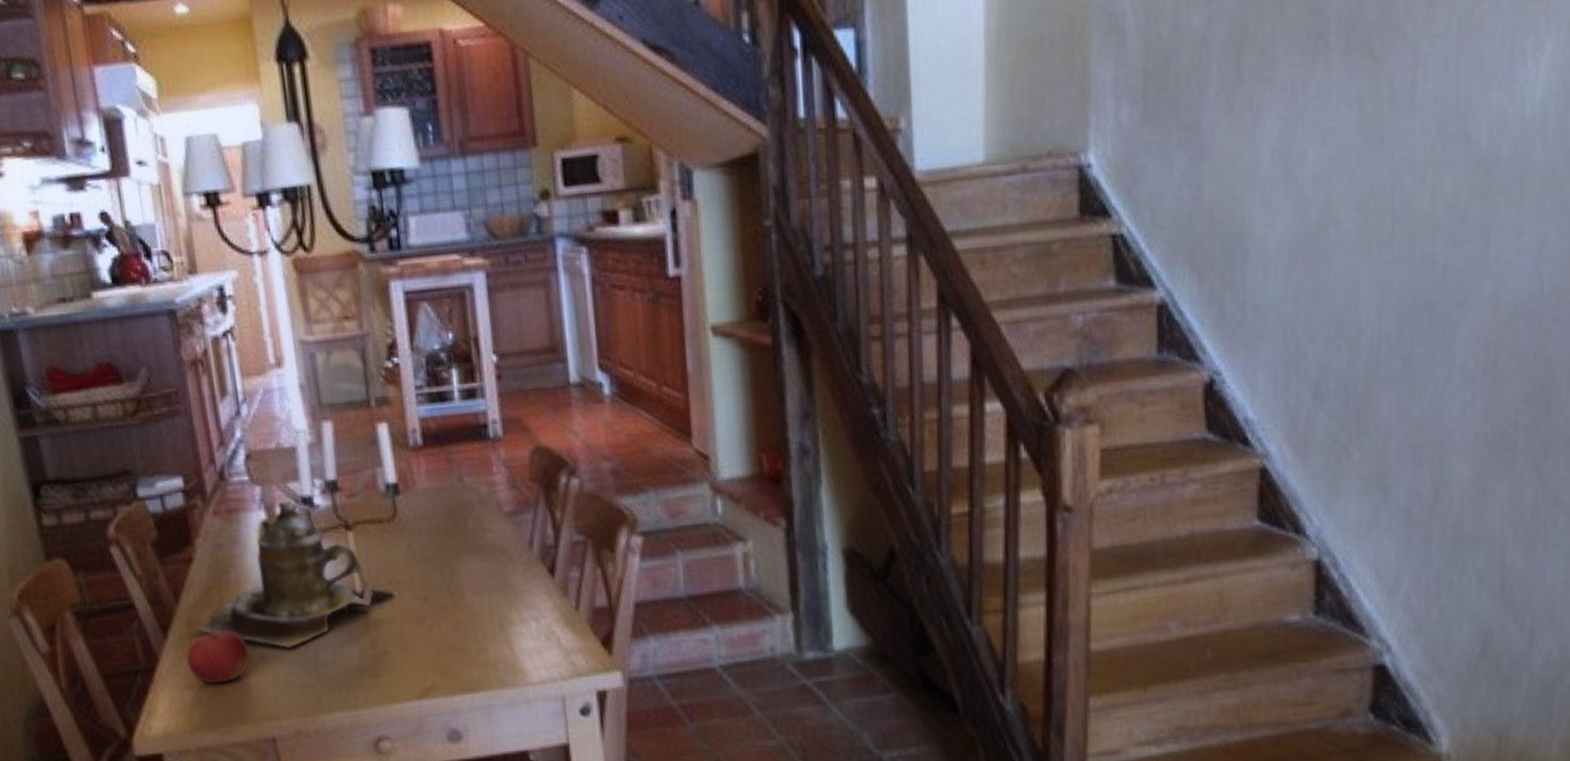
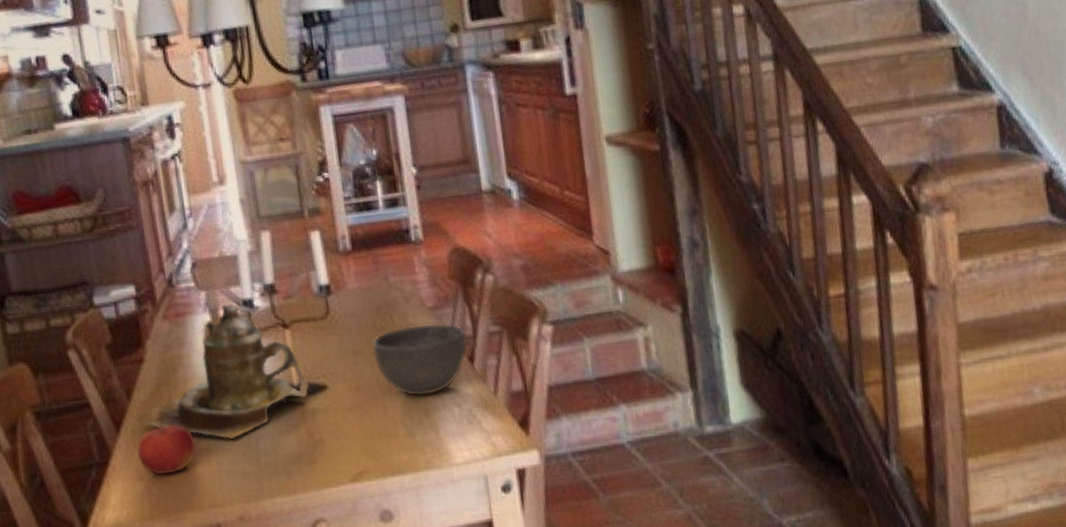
bowl: none [442,529,548,609] -> present [371,323,467,397]

